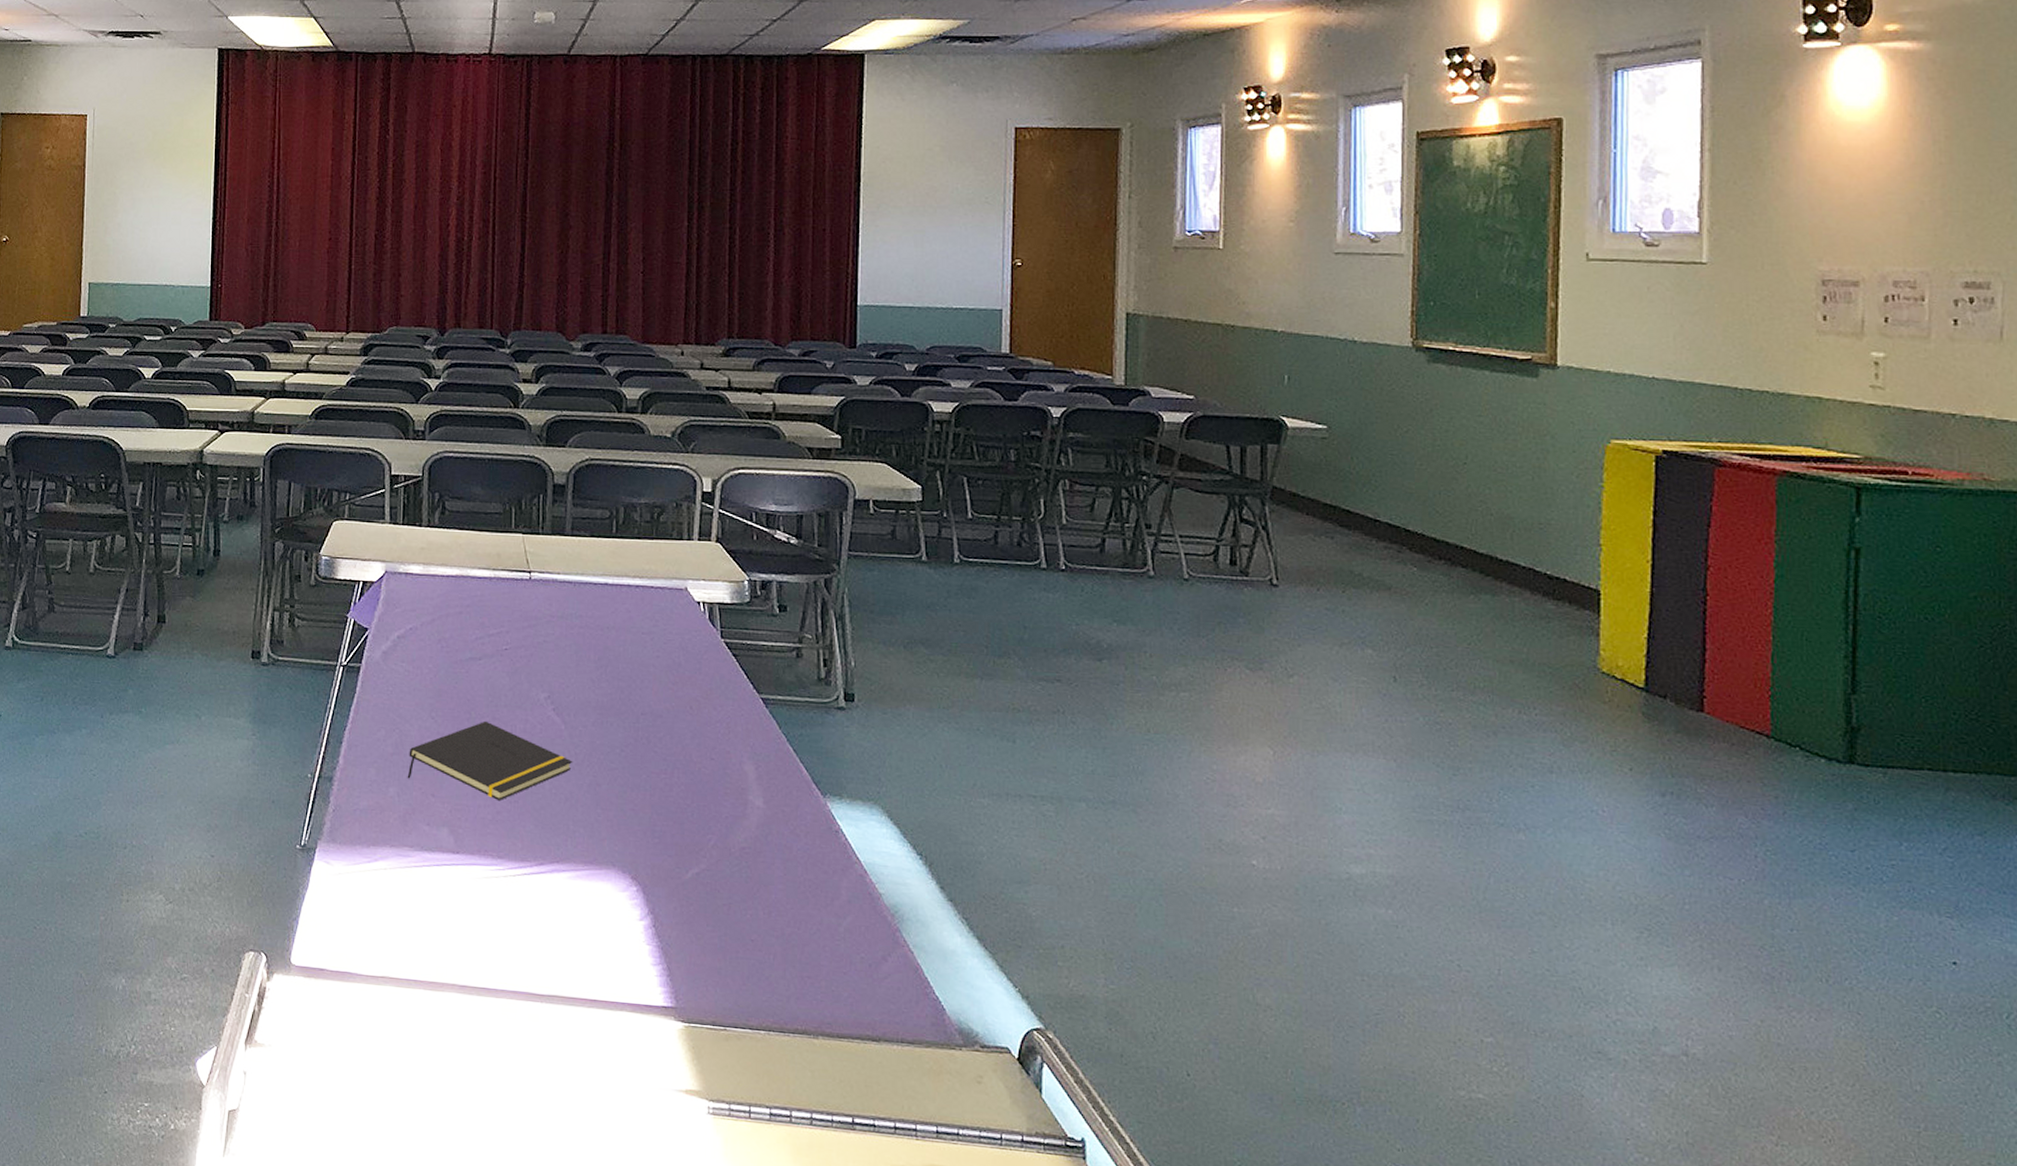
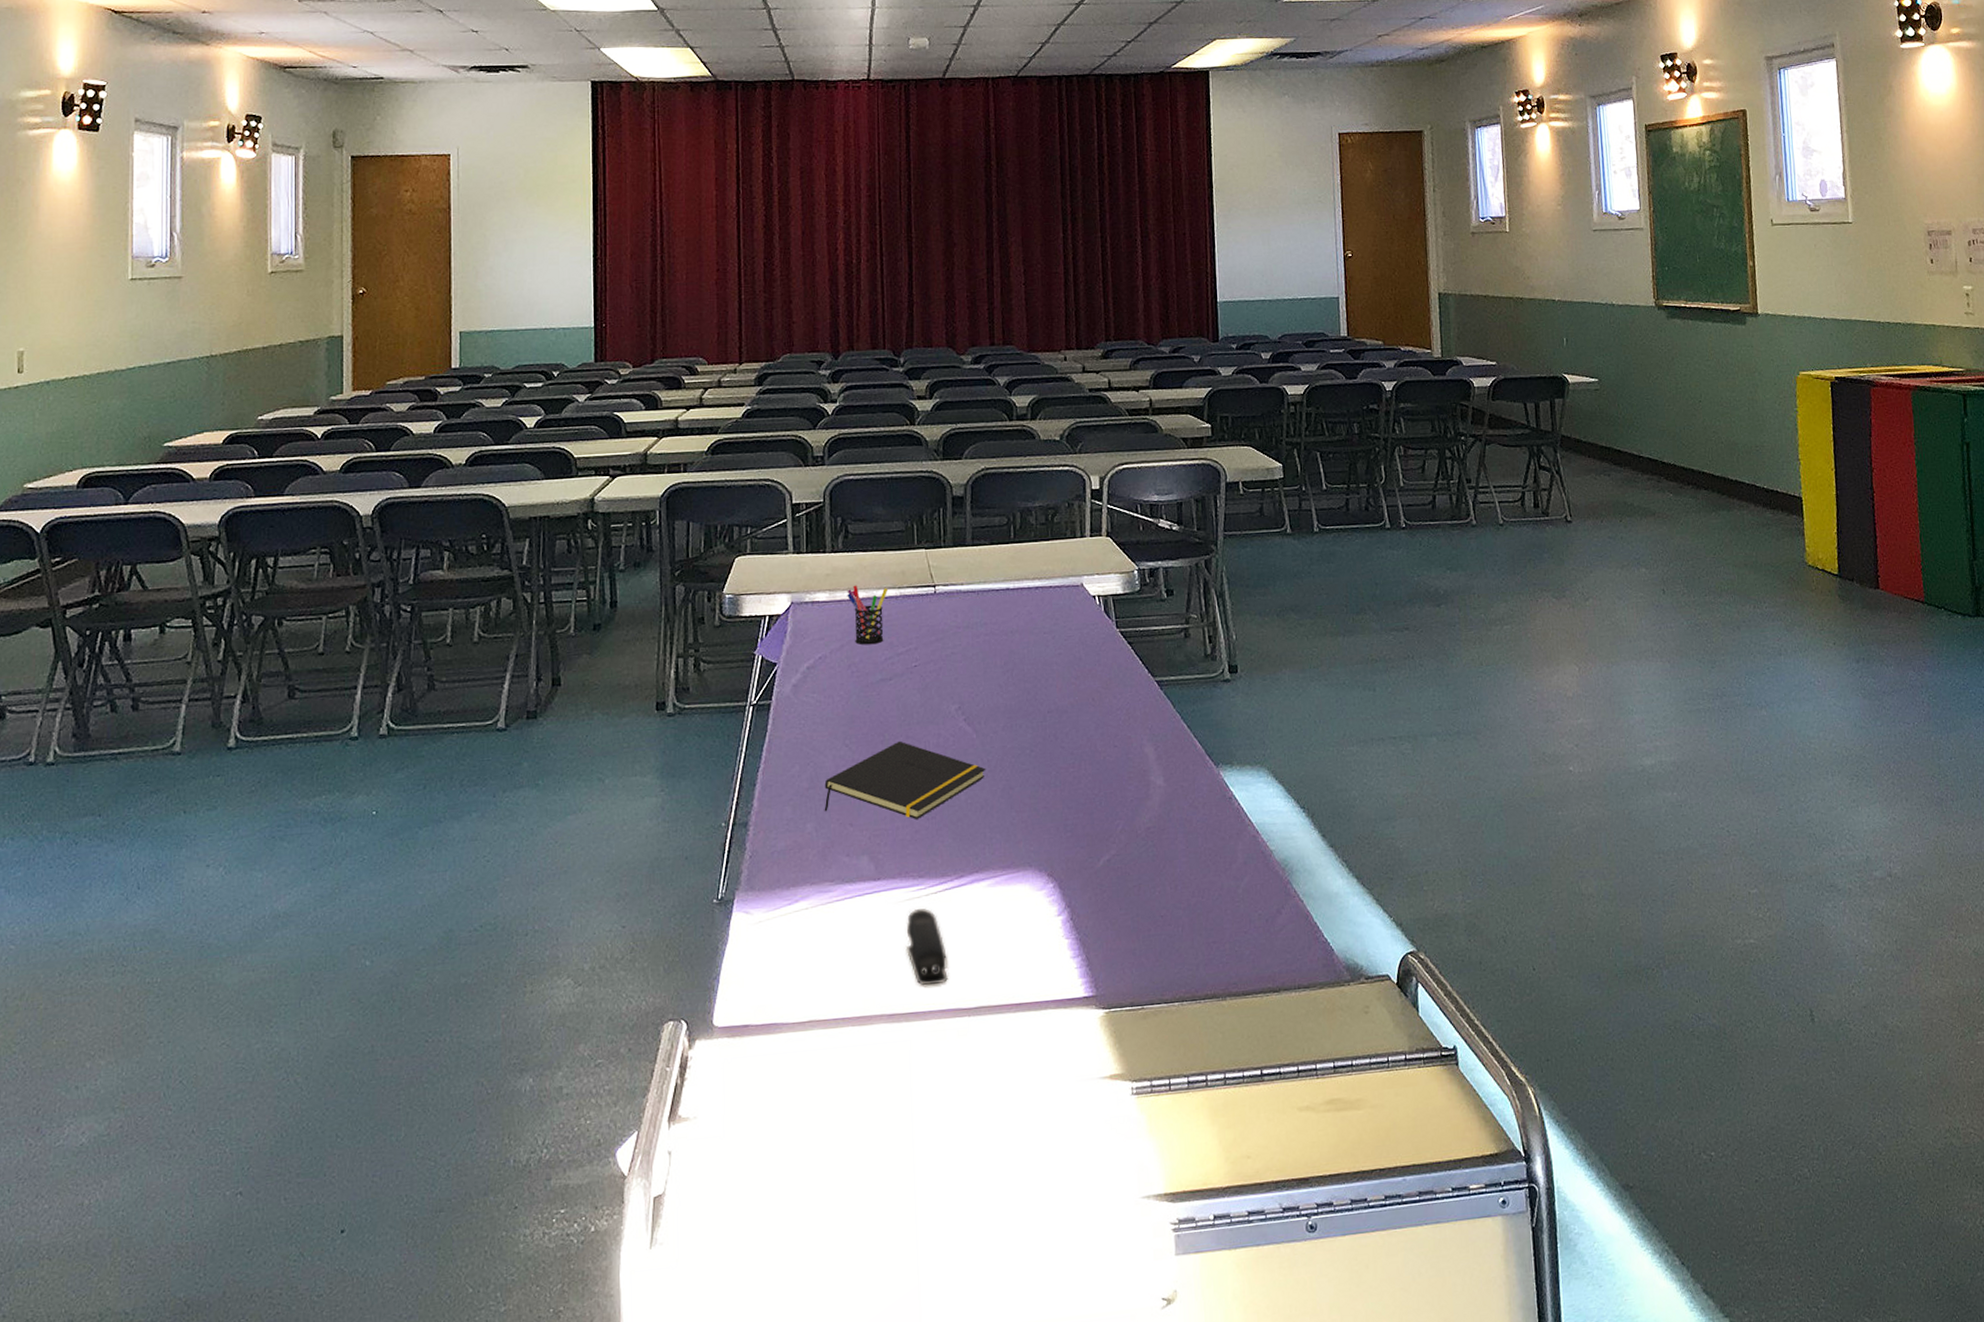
pen holder: none [441,561,483,623] -> present [847,585,889,645]
stapler: none [481,888,522,965] -> present [905,908,948,986]

